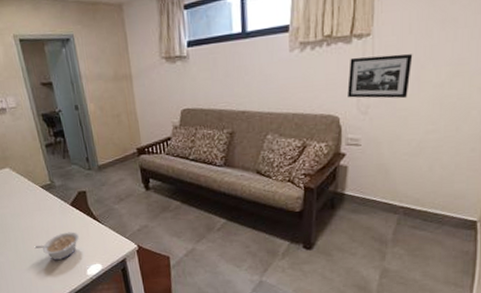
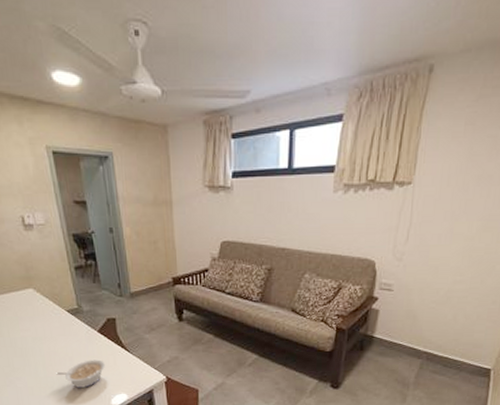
picture frame: present [347,54,413,99] -> none [385,204,449,249]

